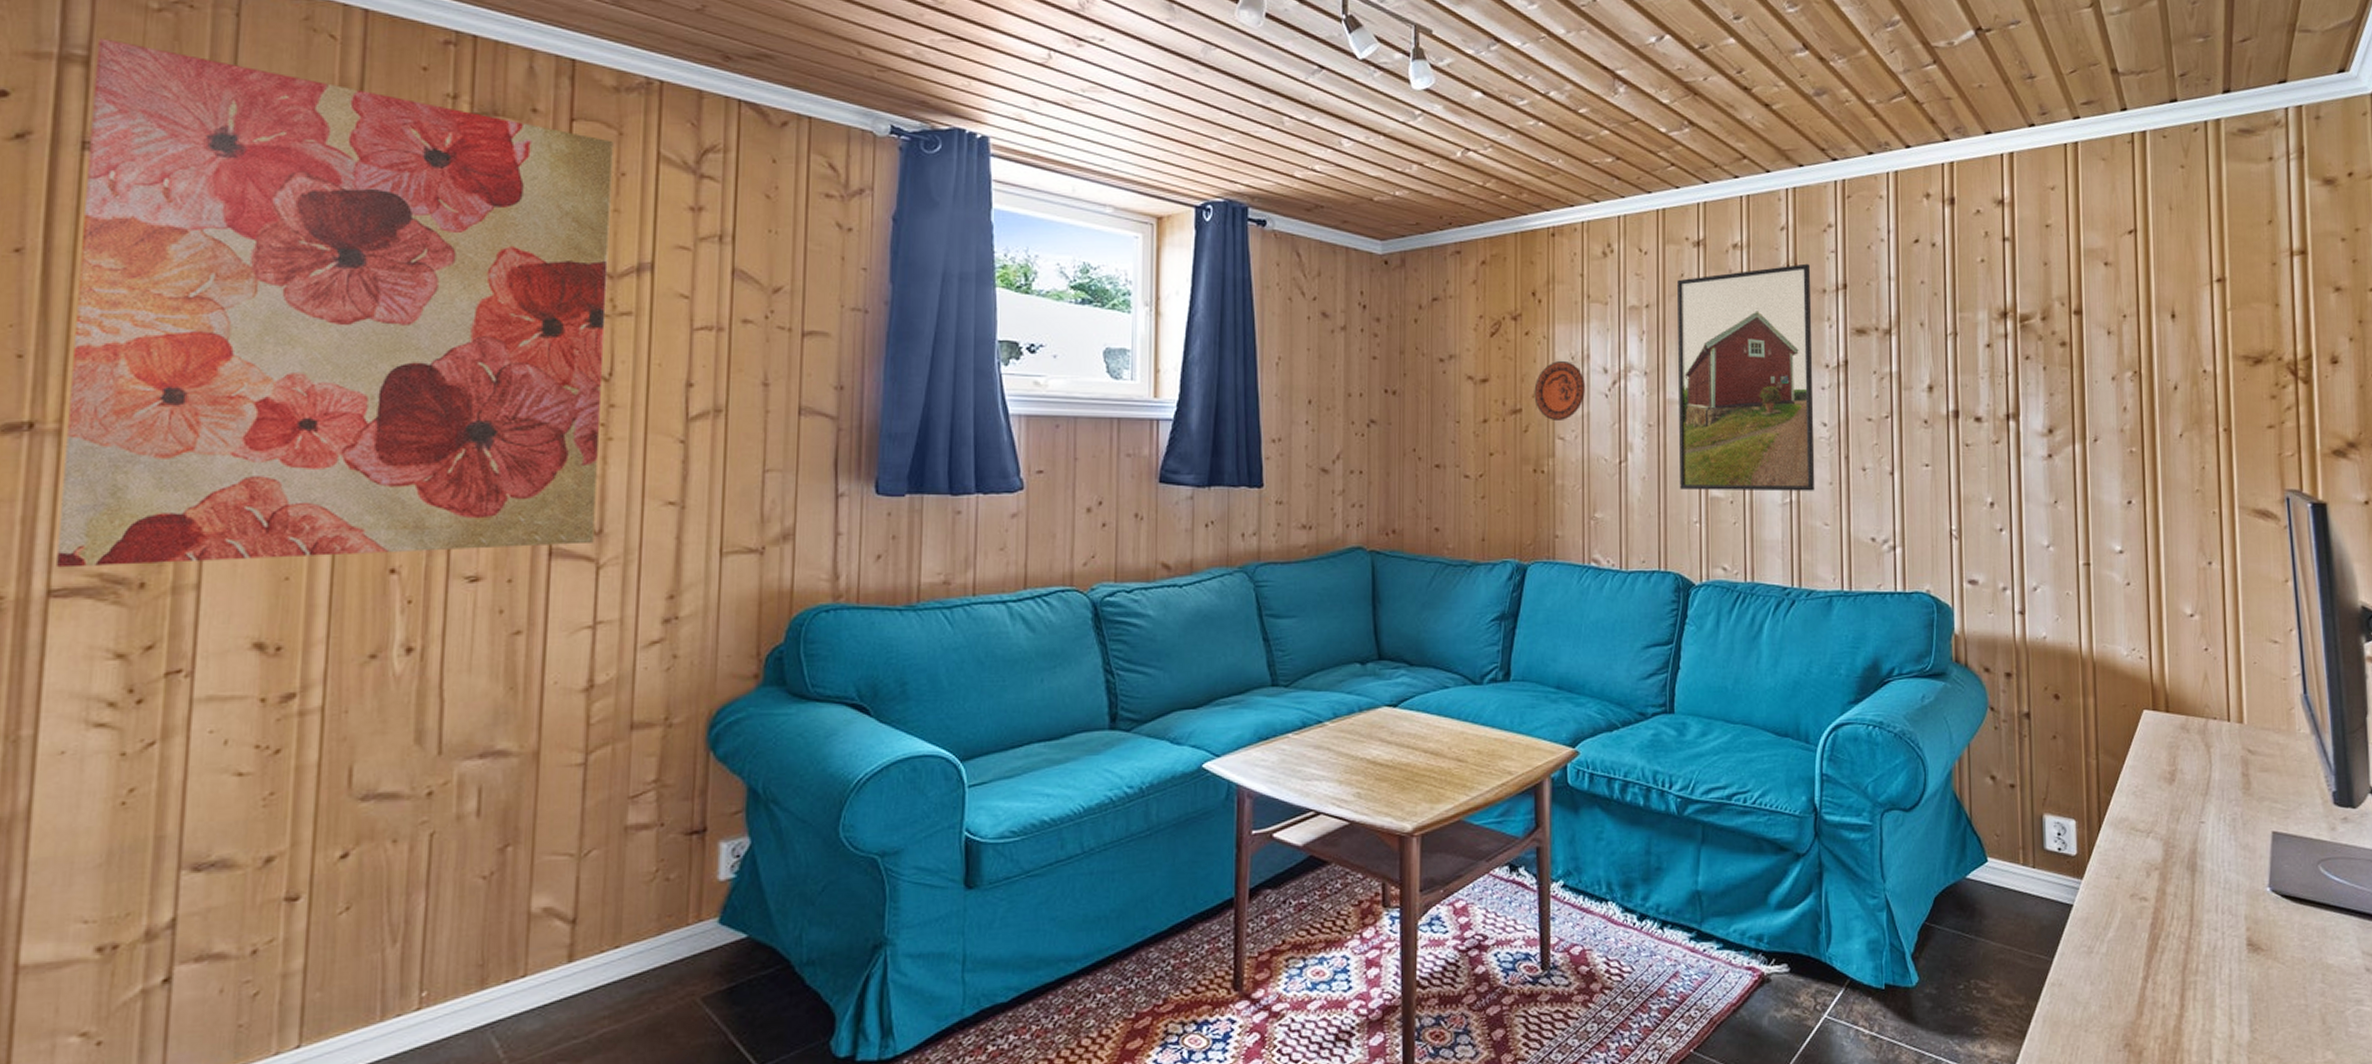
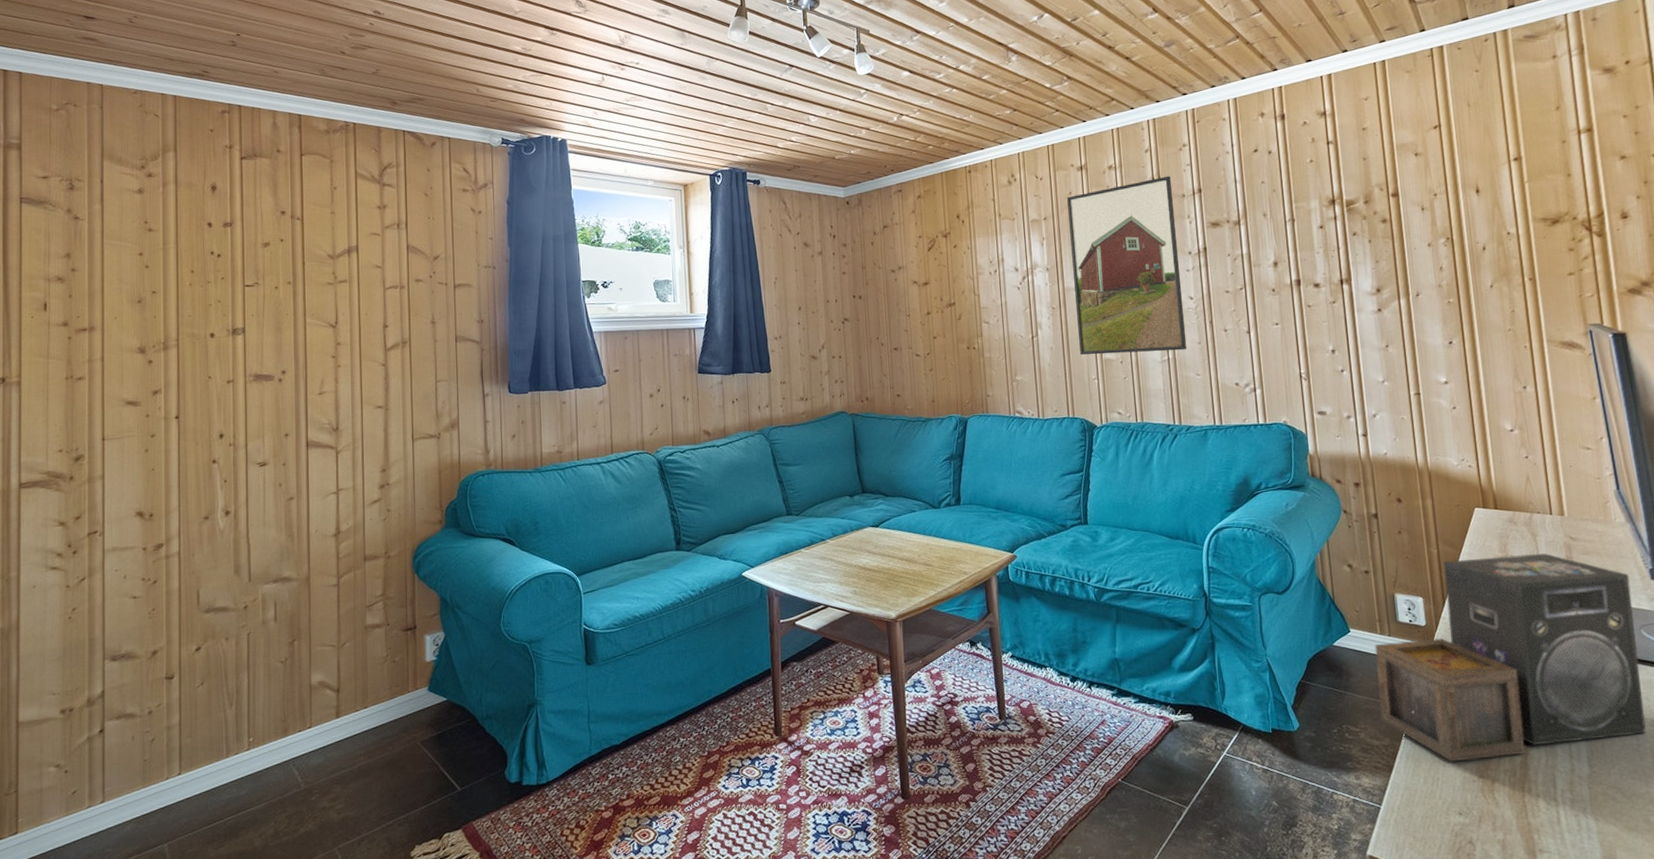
wall art: present [57,38,613,568] -> none [23,131,333,469]
decorative plate: present [1534,361,1585,422] -> none [963,265,1002,310]
stereo: none [2014,768,2316,1027] -> present [1374,553,1646,762]

